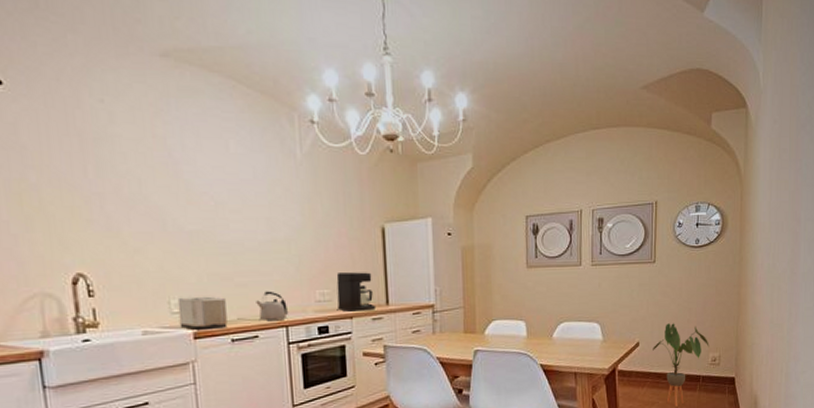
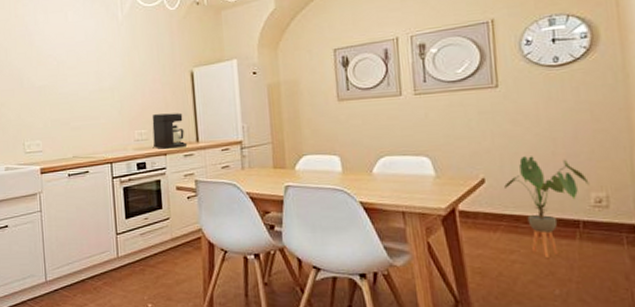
toaster: present [177,296,228,331] -> none [29,138,65,167]
kettle: present [256,291,288,321] -> none [87,132,112,158]

